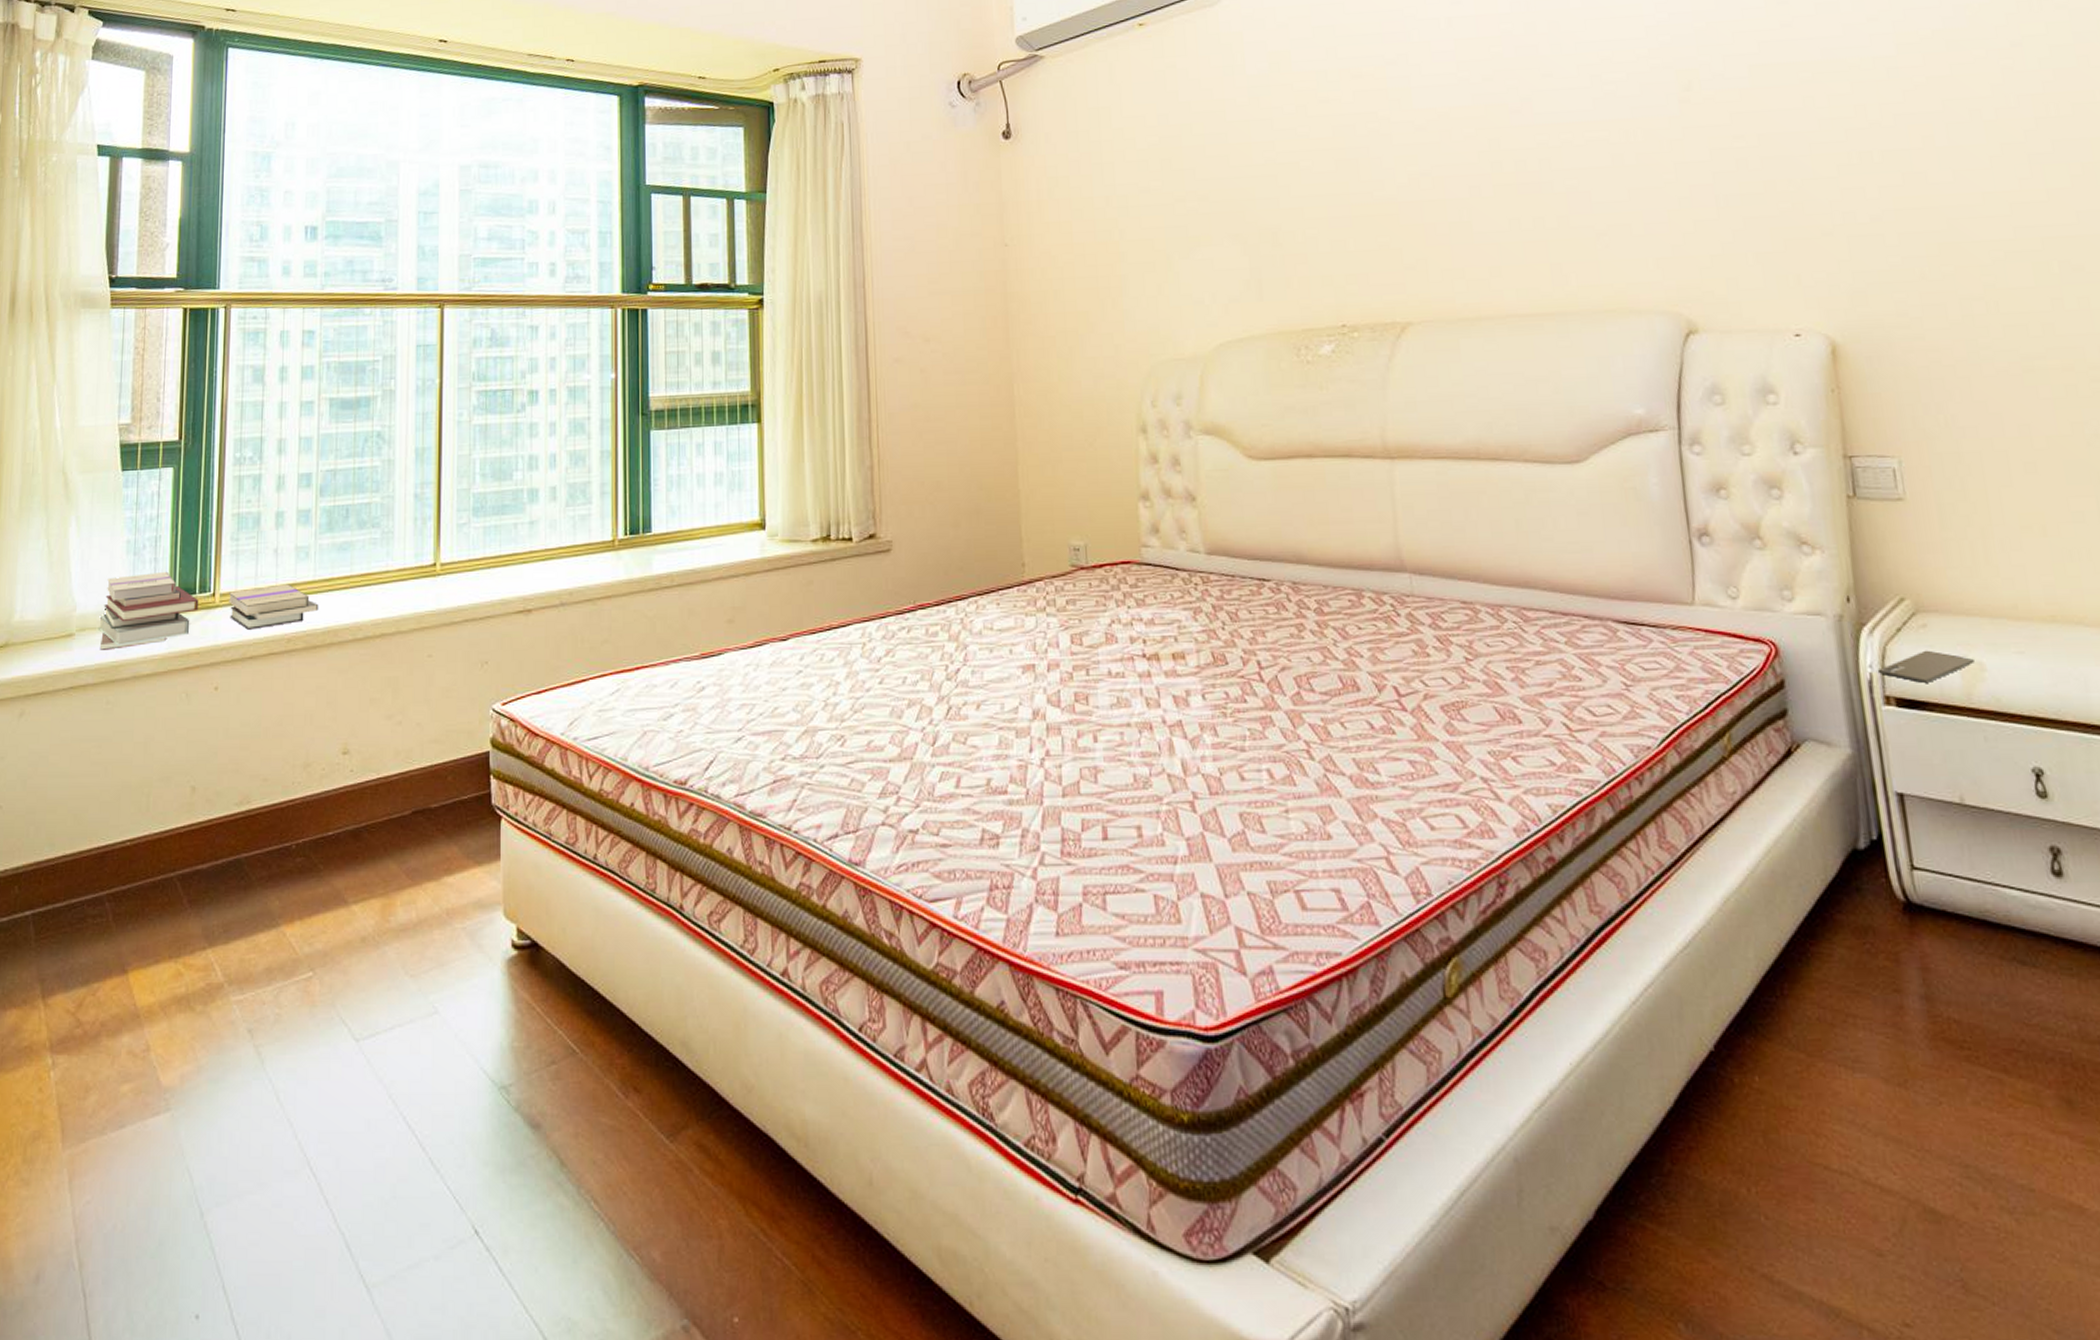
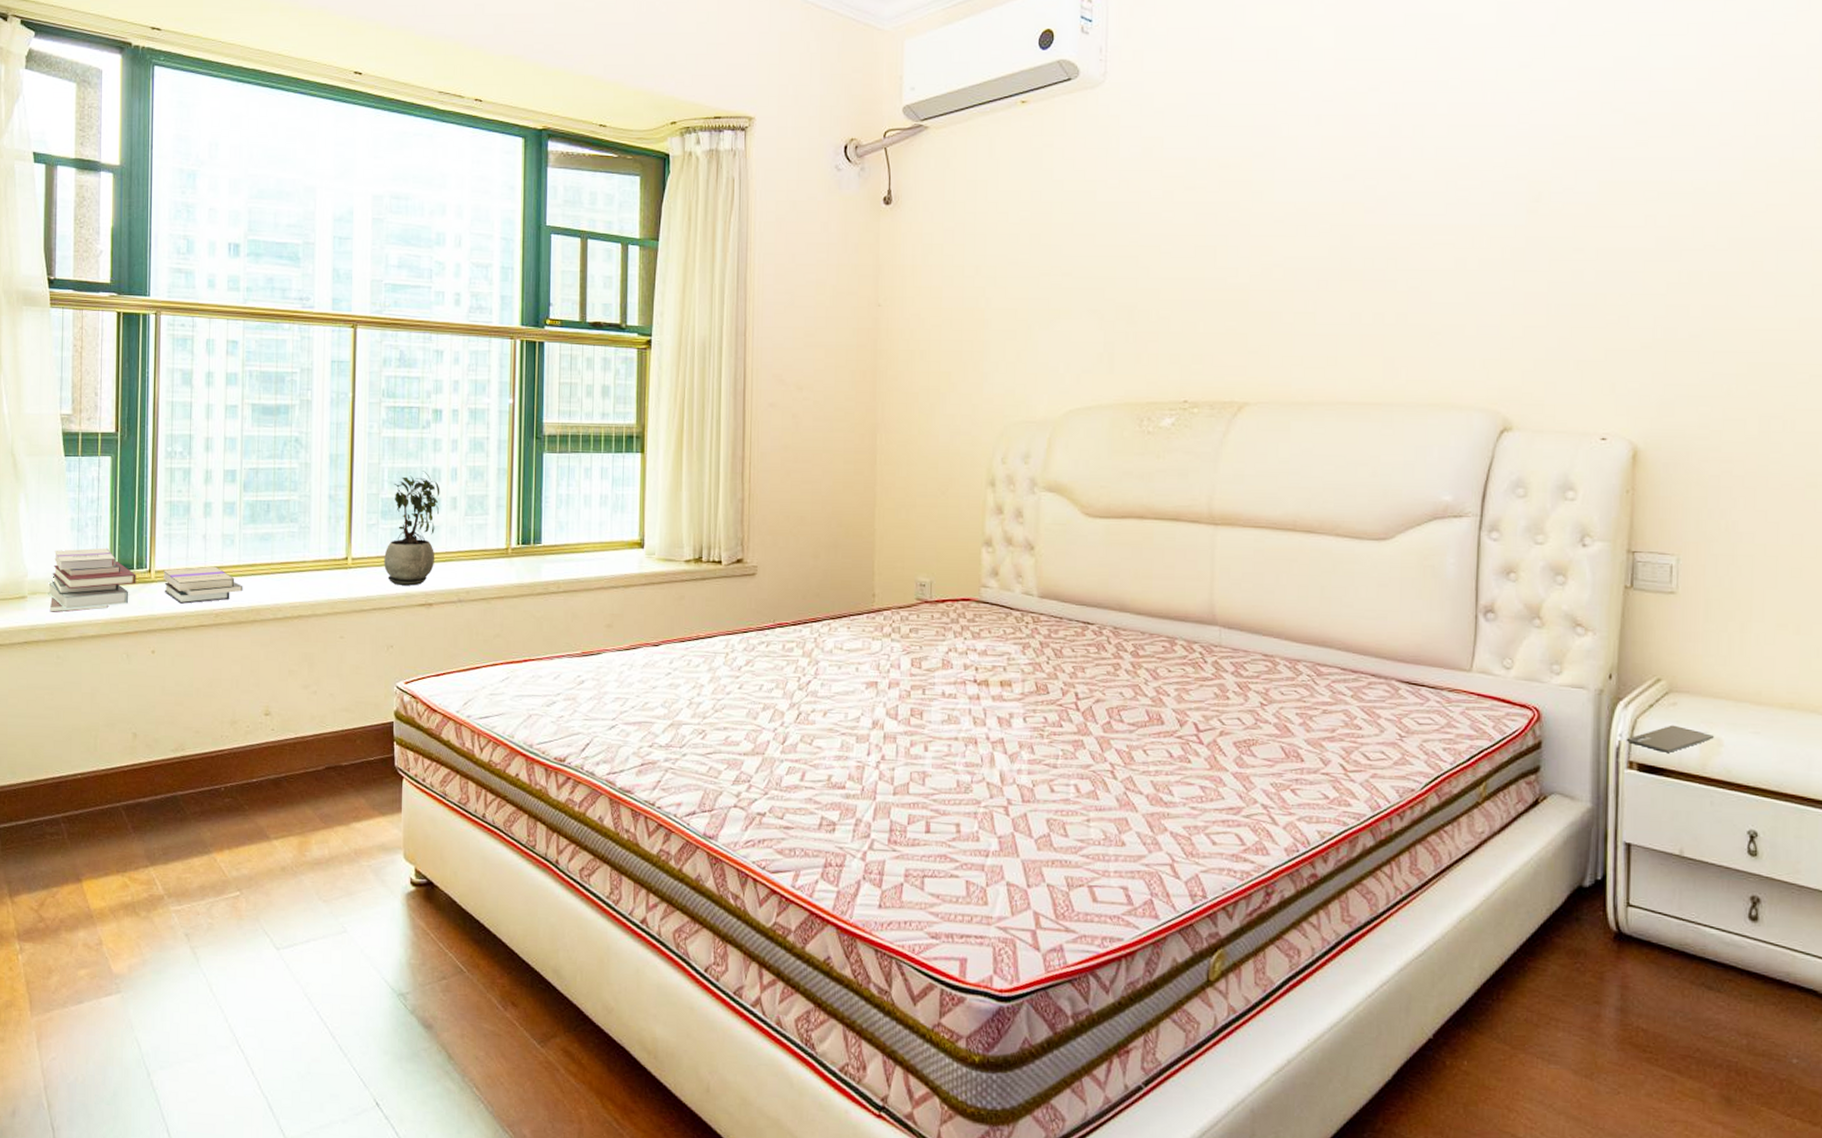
potted plant: none [477,459,538,591] -> present [384,471,440,586]

